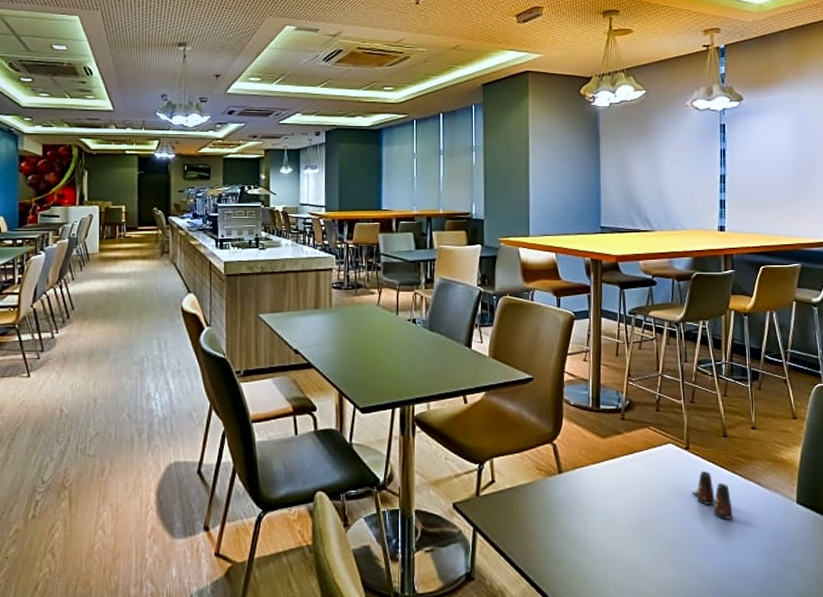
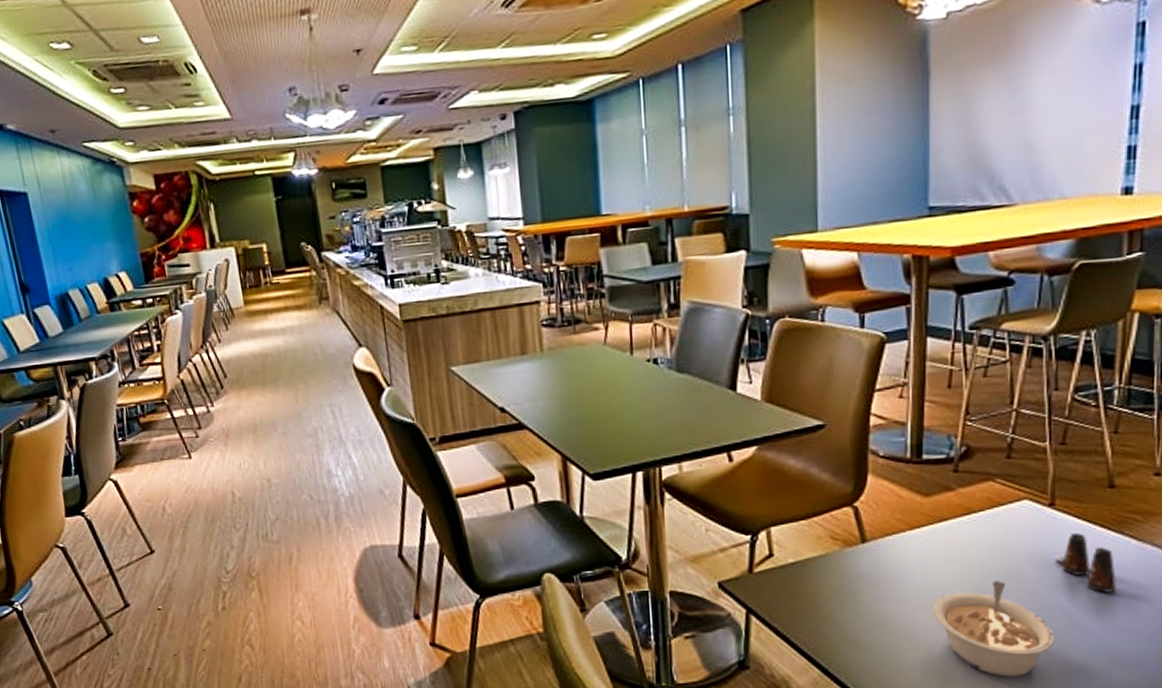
legume: none [610,507,694,589] -> present [934,580,1054,677]

